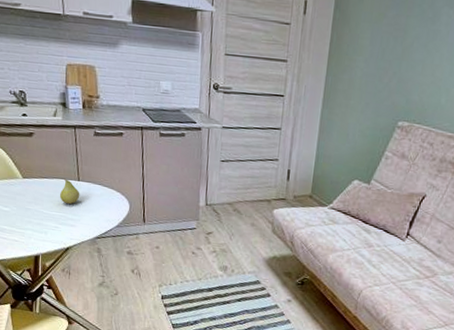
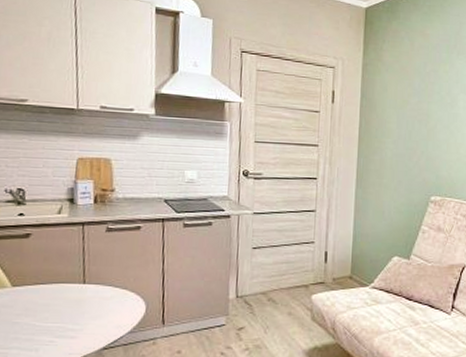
fruit: present [60,178,80,205] -> none [59,282,85,313]

